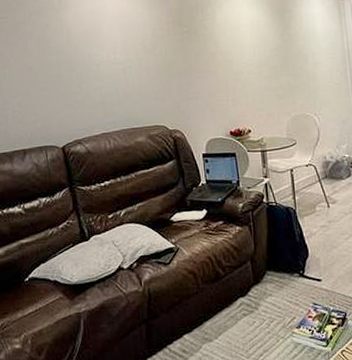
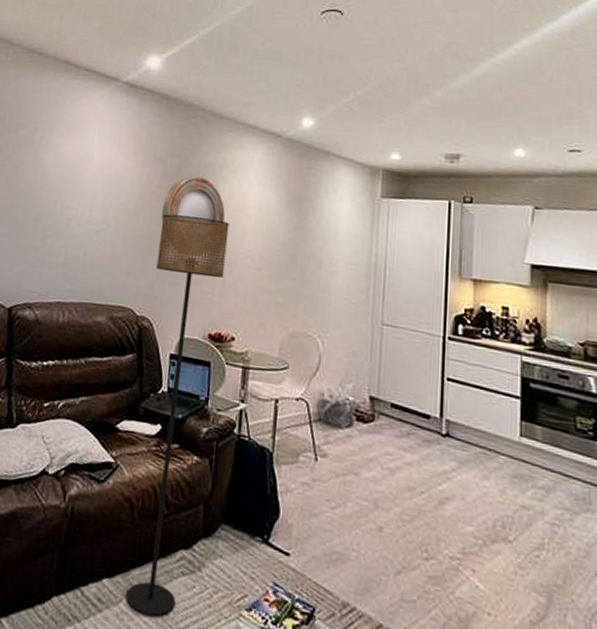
home mirror: none [173,8,226,73] -> present [161,176,225,256]
floor lamp: none [174,40,243,352] -> present [125,214,230,617]

